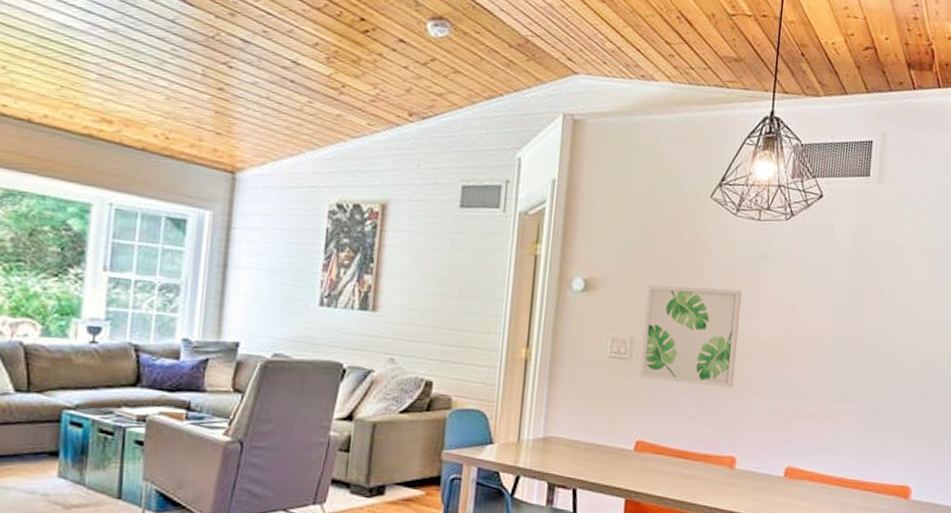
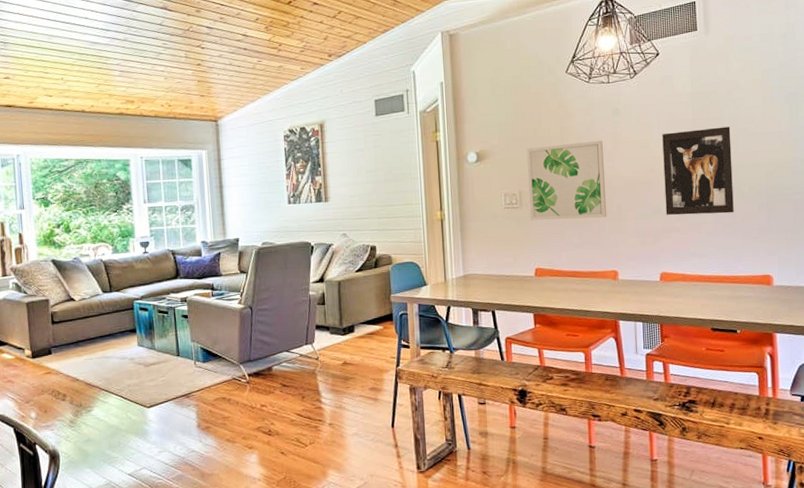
wall art: none [802,294,890,405] -> present [662,126,734,215]

